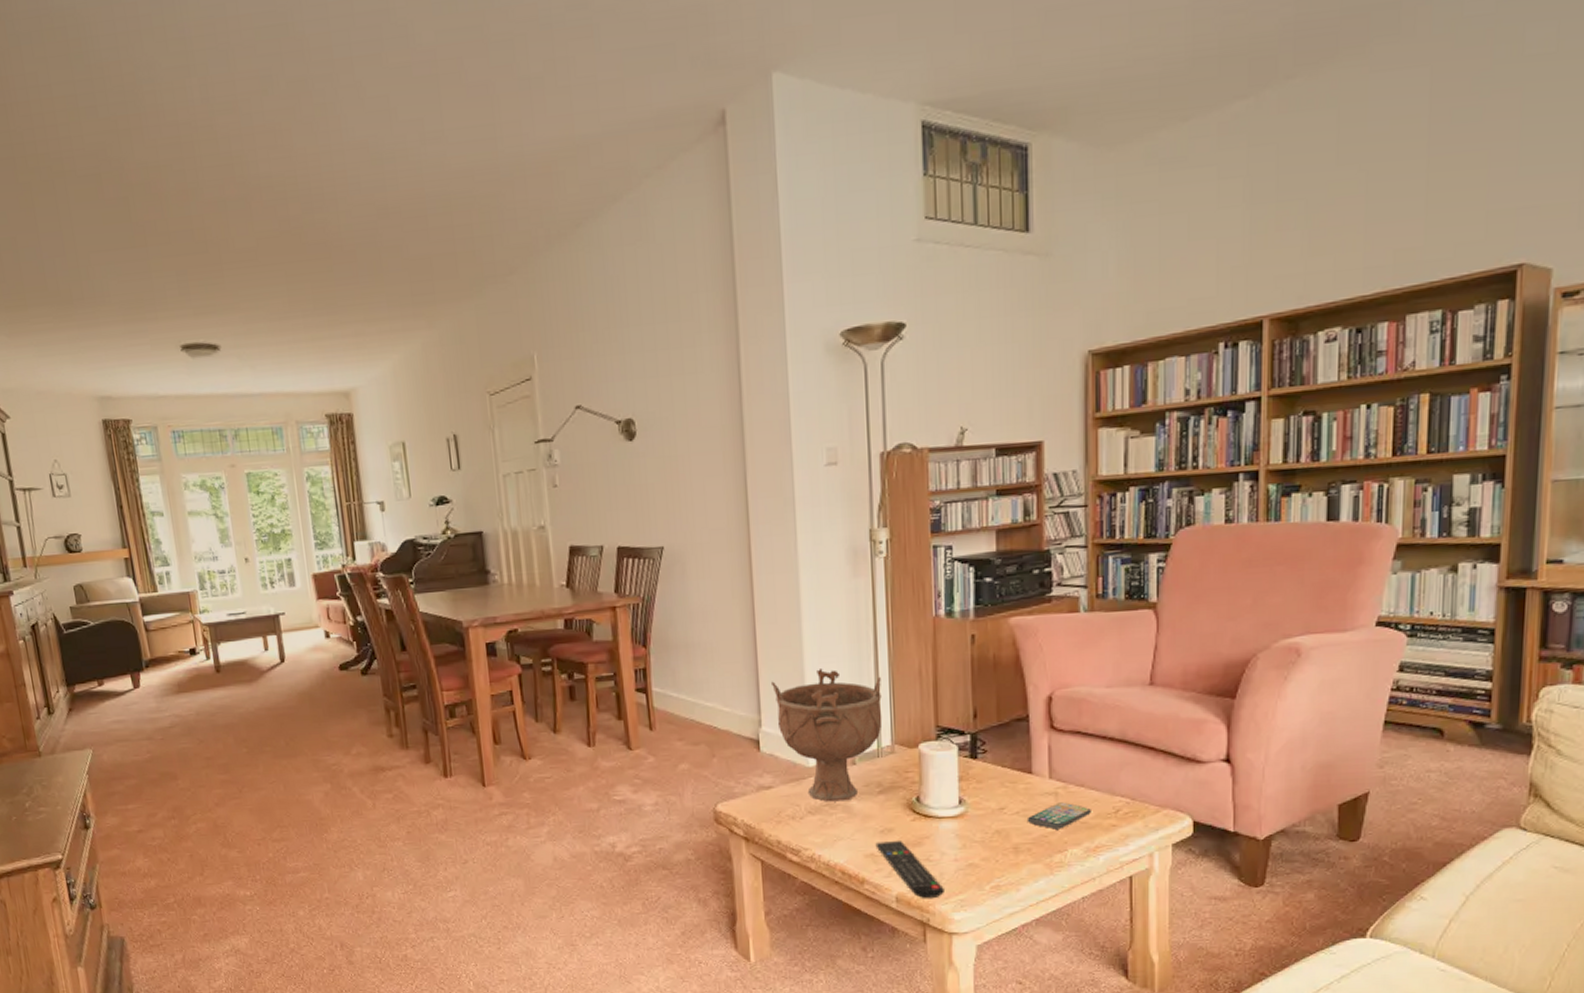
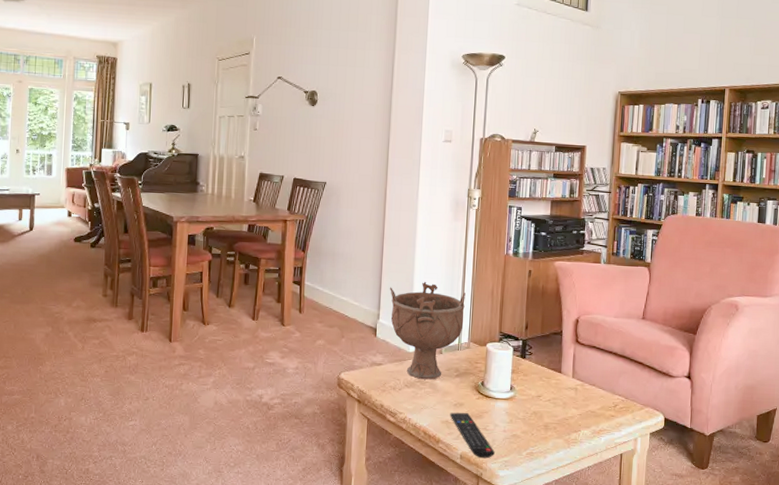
smartphone: present [1026,802,1091,830] -> none [555,395,599,415]

